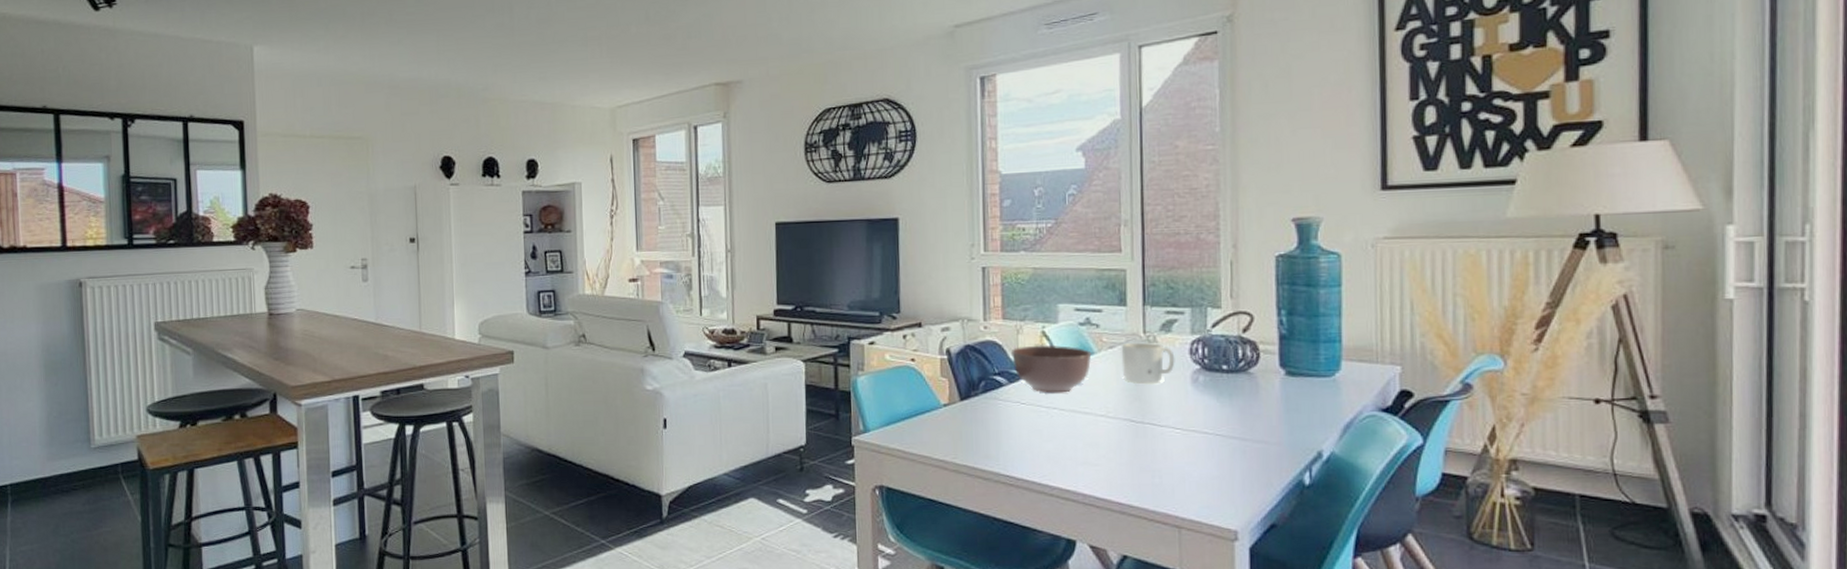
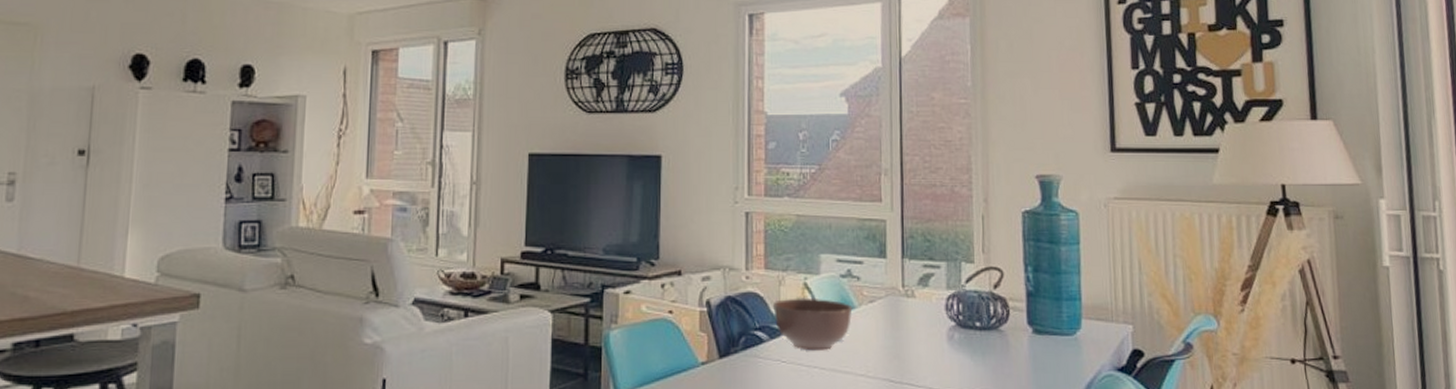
mug: present [1121,342,1175,385] -> none [881,296,932,342]

